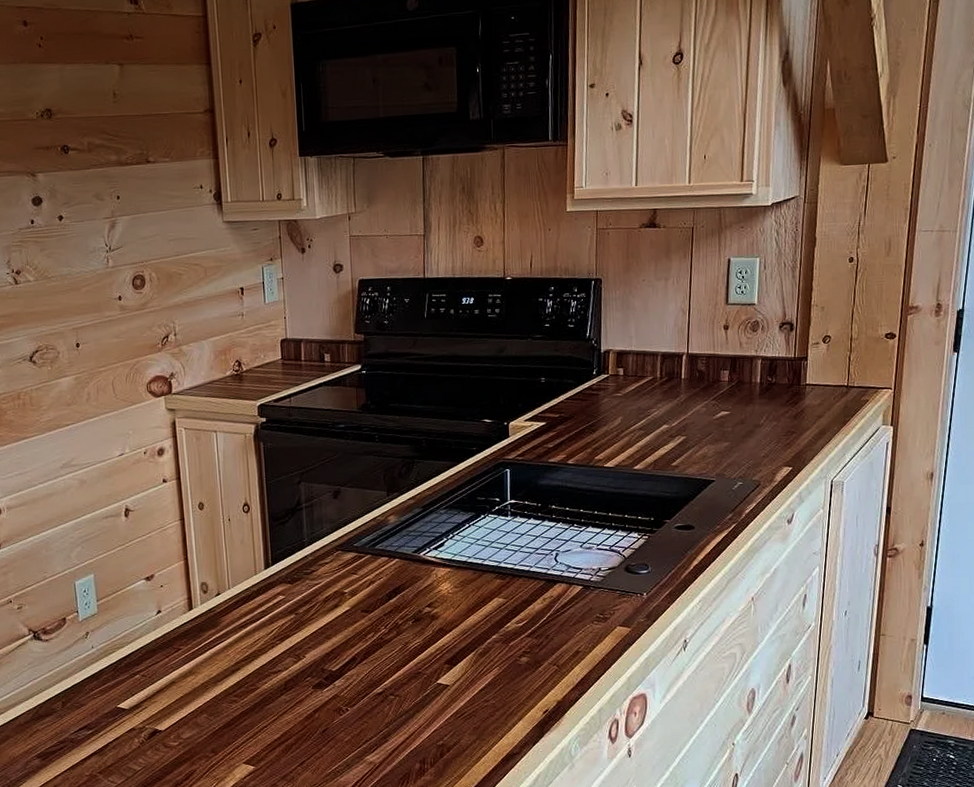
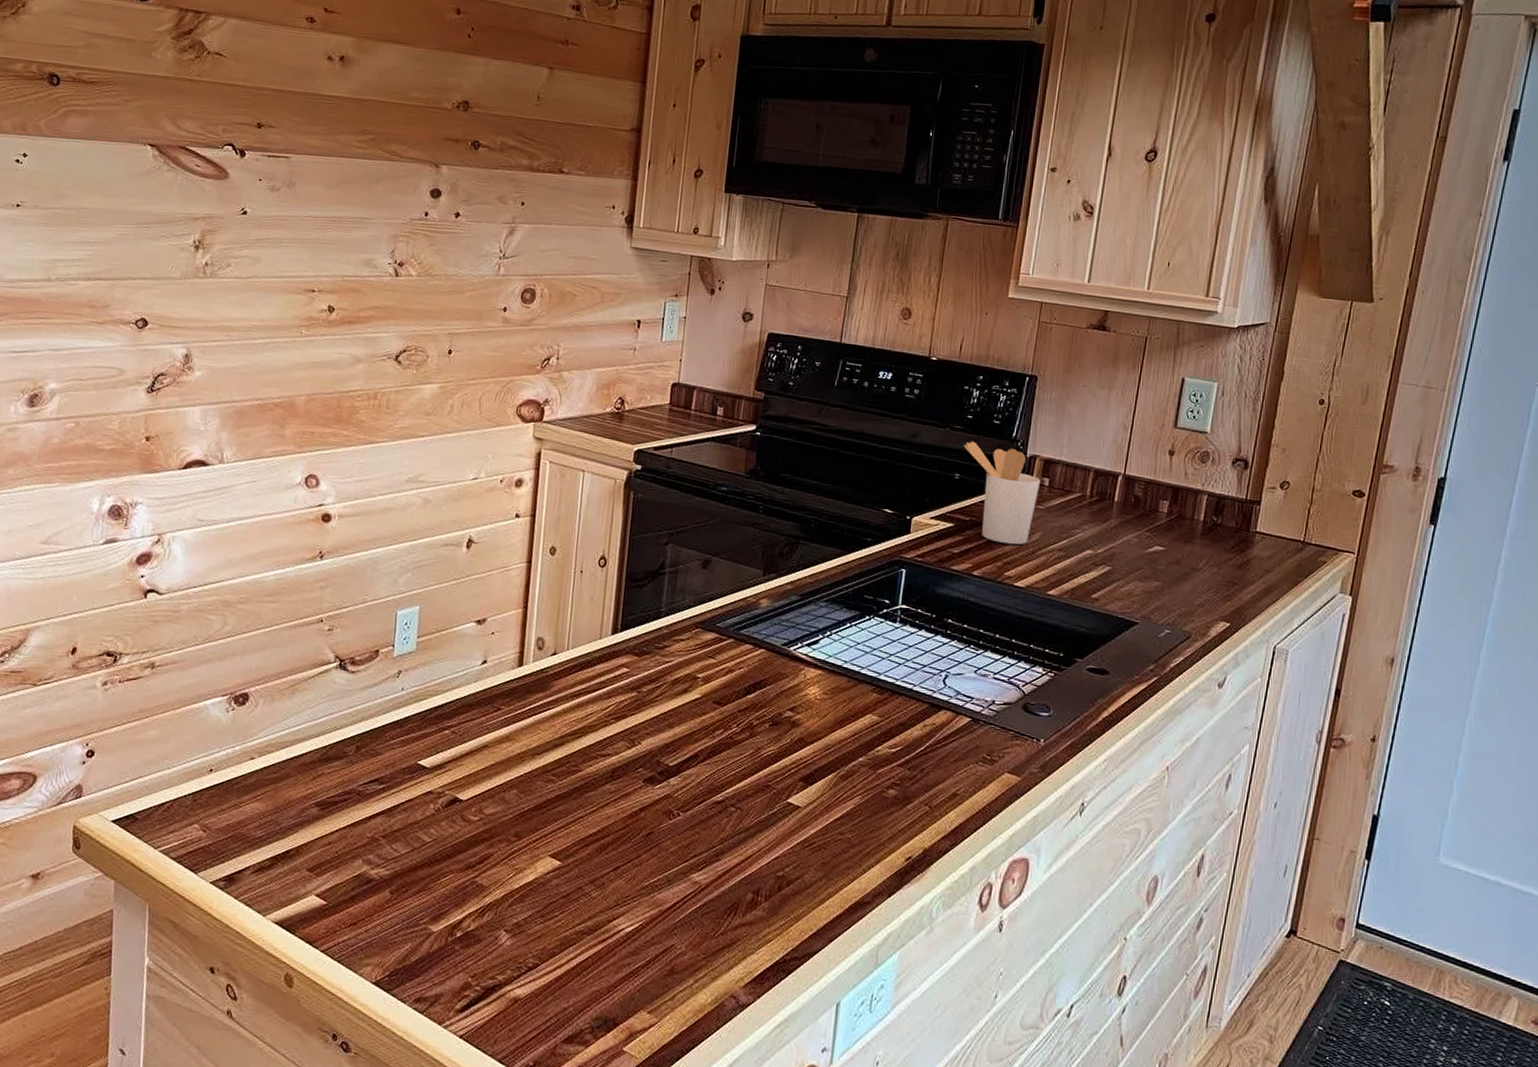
utensil holder: none [545,346,616,432] -> present [963,441,1041,545]

